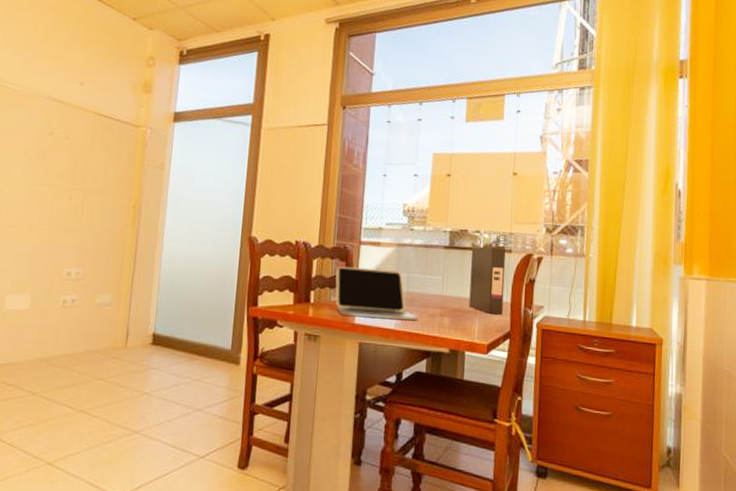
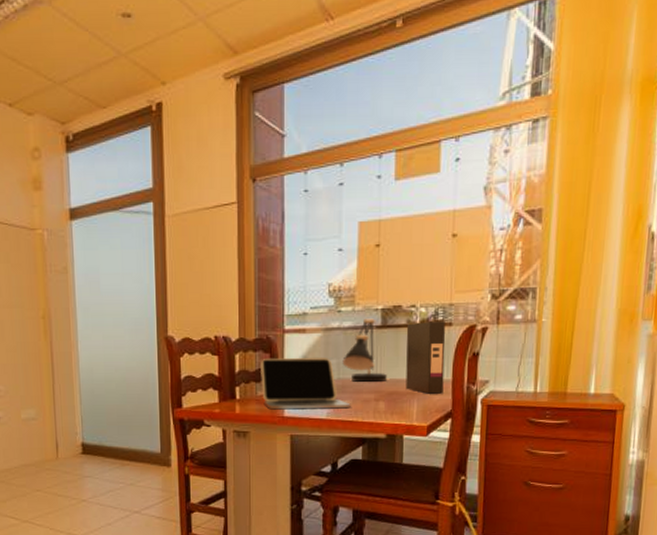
desk lamp: none [412,238,452,298] -> present [342,318,387,382]

